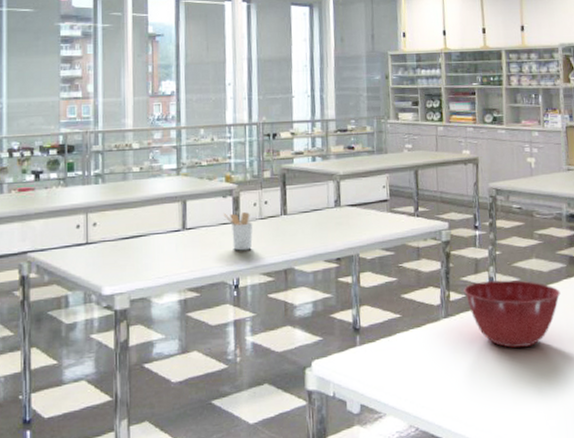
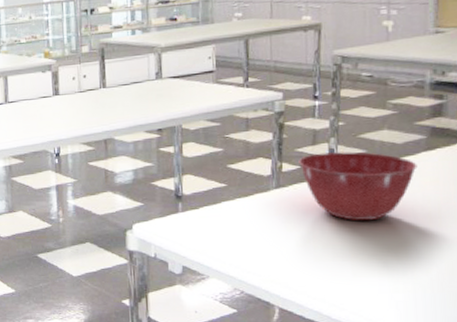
utensil holder: present [223,212,253,251] -> none [43,86,73,122]

